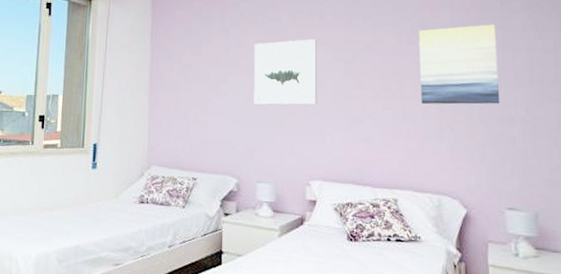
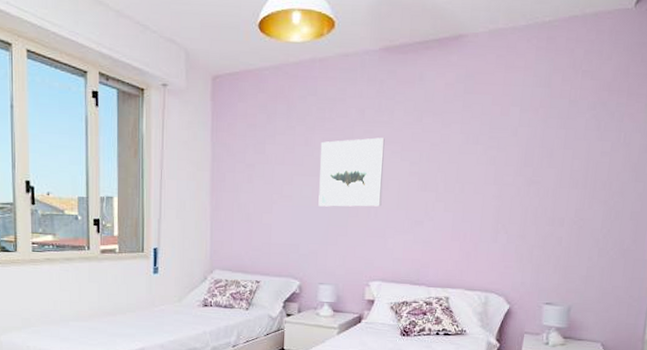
wall art: present [419,24,500,105] -> none [481,124,561,206]

